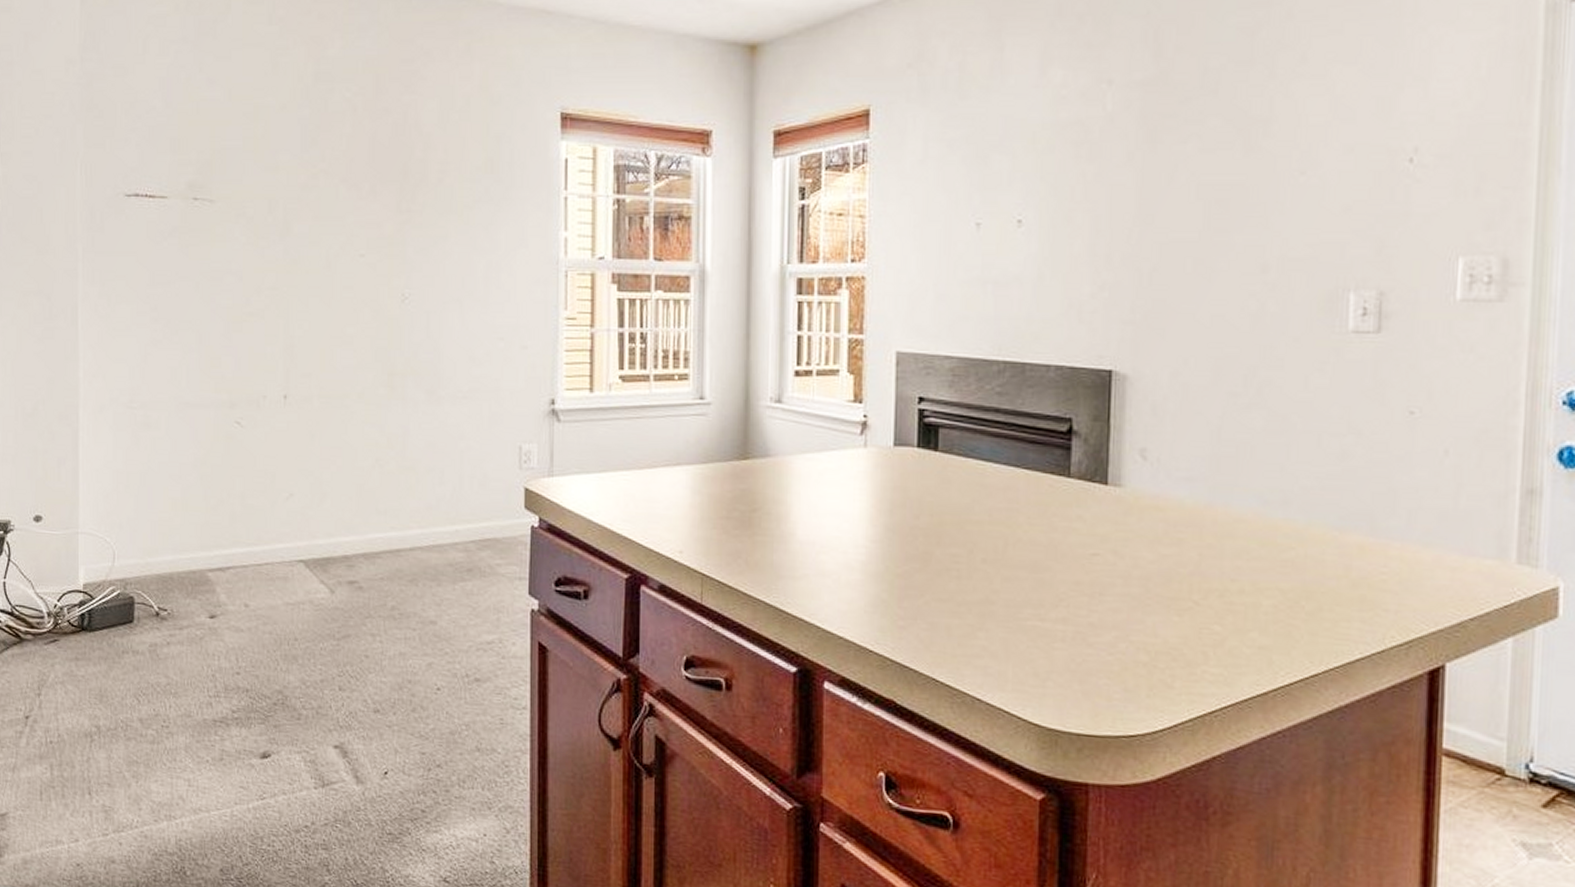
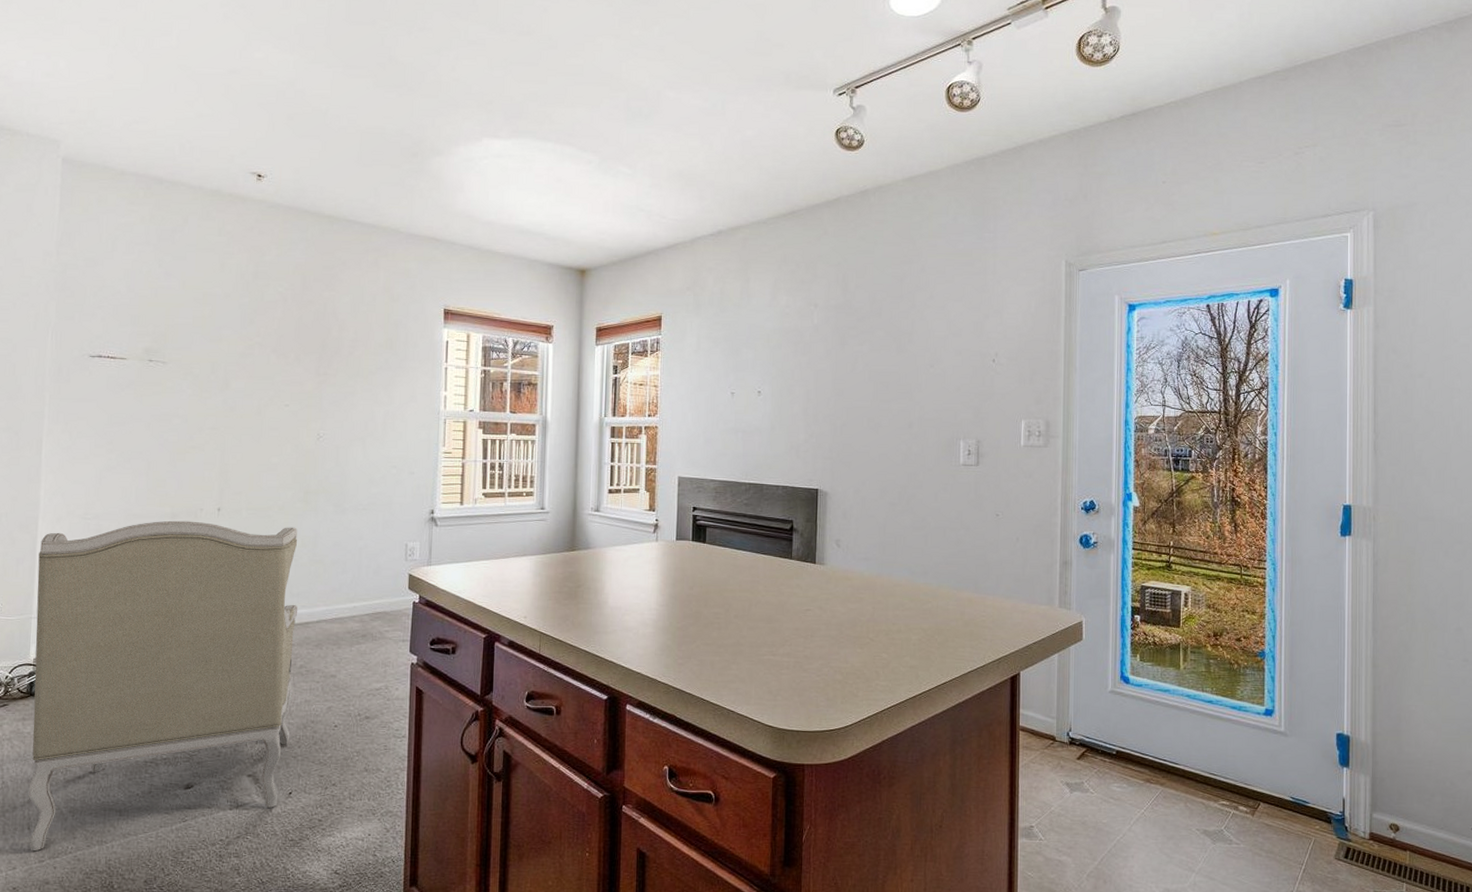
armchair: none [82,411,387,822] -> present [28,520,298,852]

